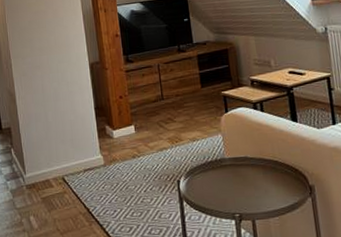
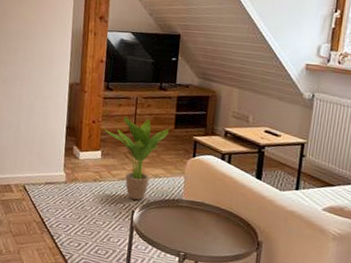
potted plant: none [133,82,198,169] -> present [105,116,171,201]

